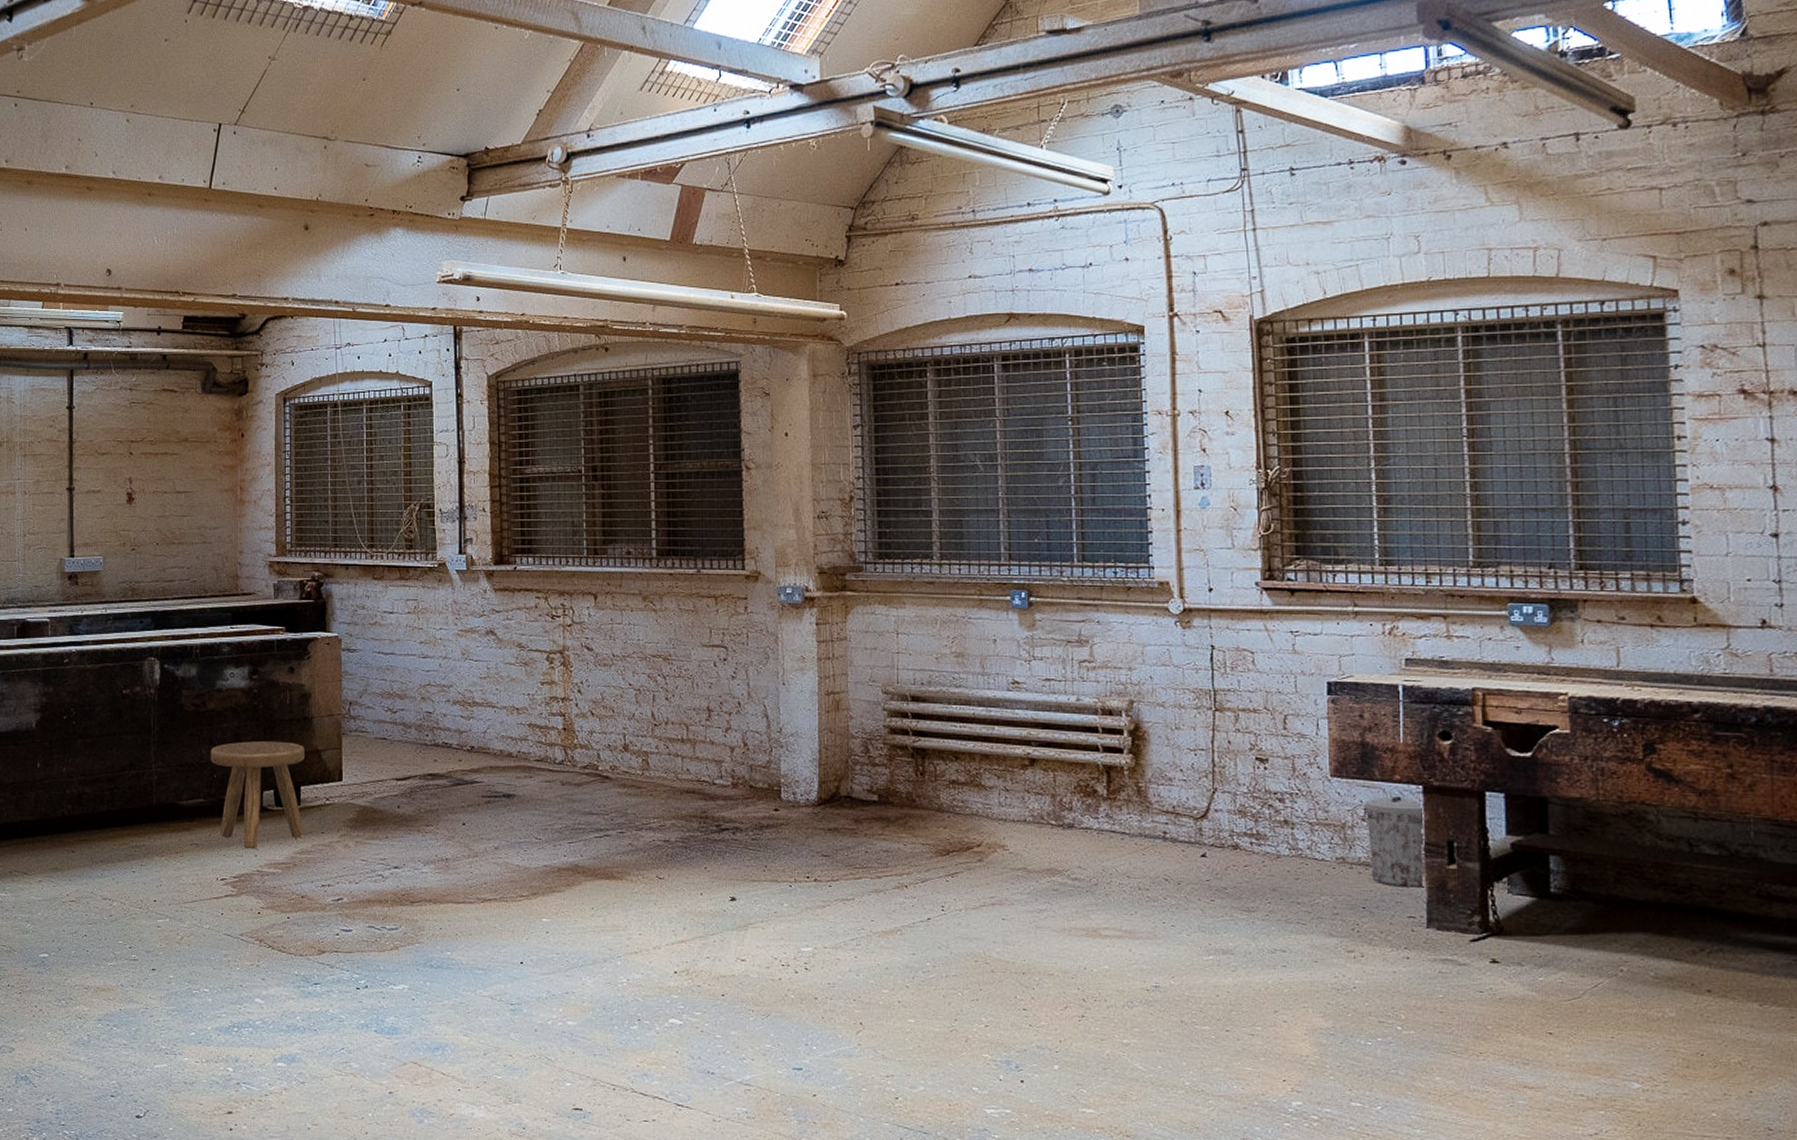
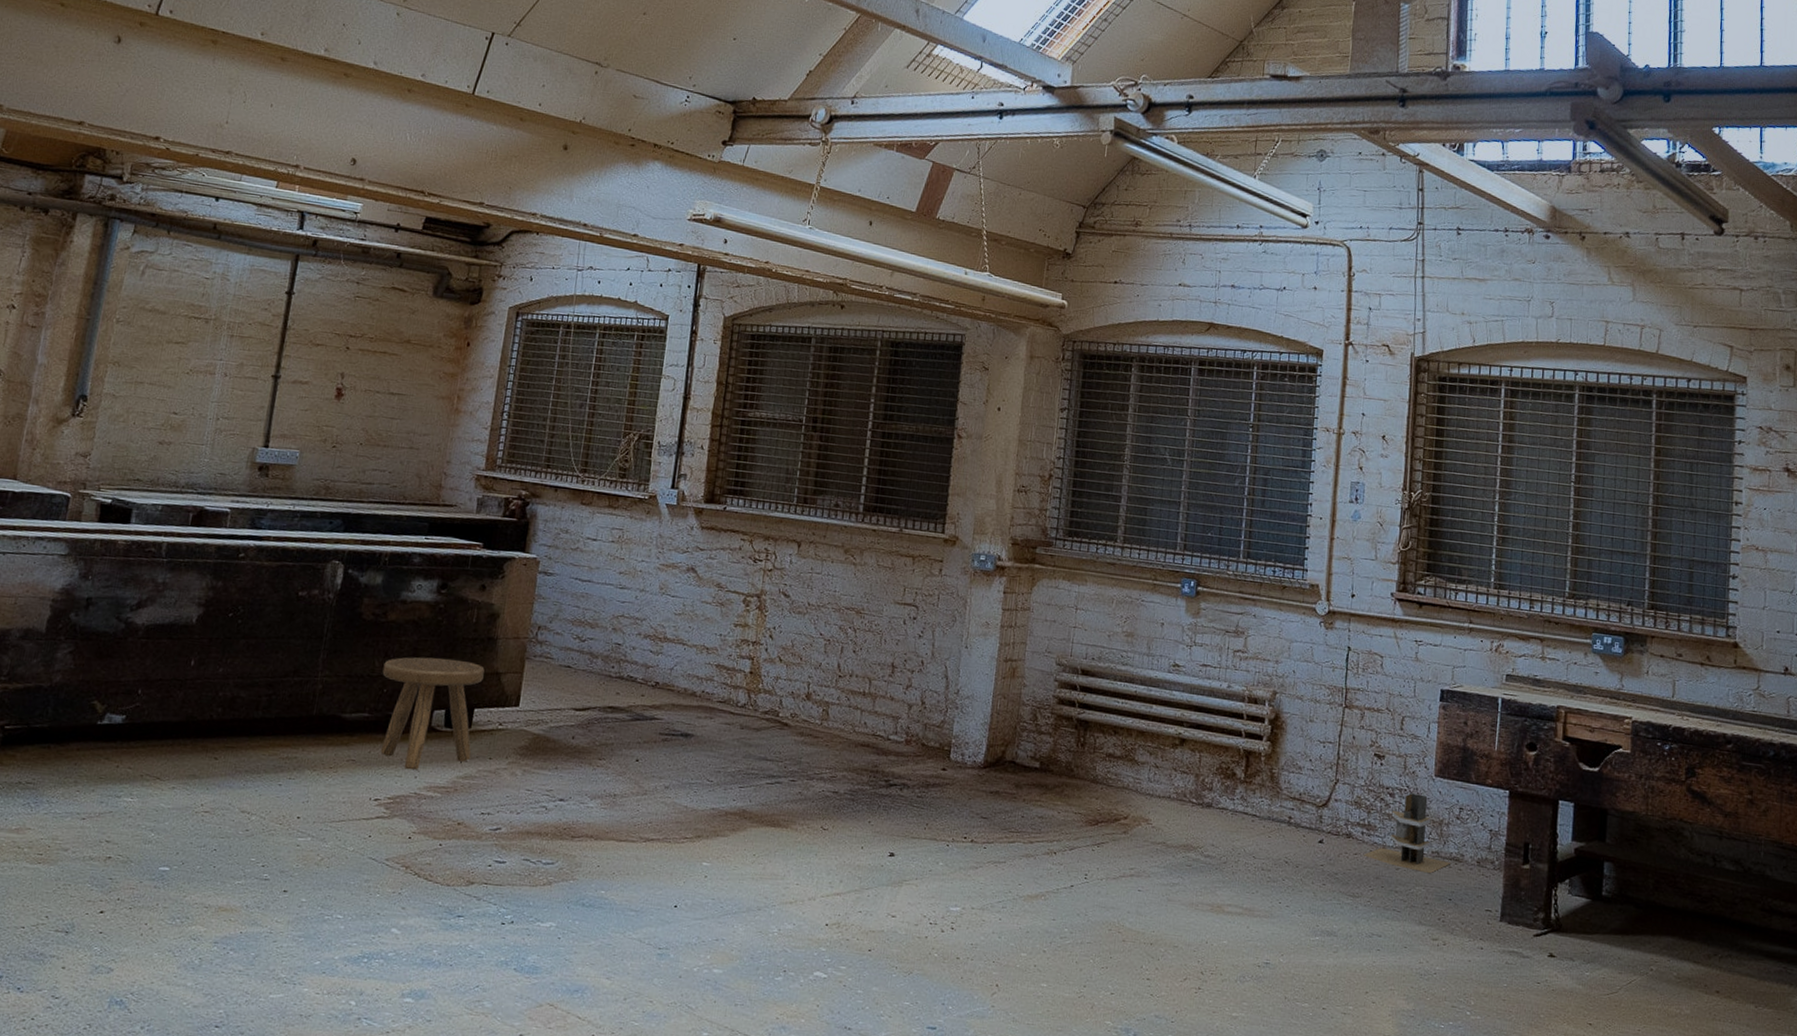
plant pot: none [1254,797,1361,882] -> present [1363,793,1452,874]
trash can: present [1364,797,1423,888] -> none [1459,799,1507,884]

